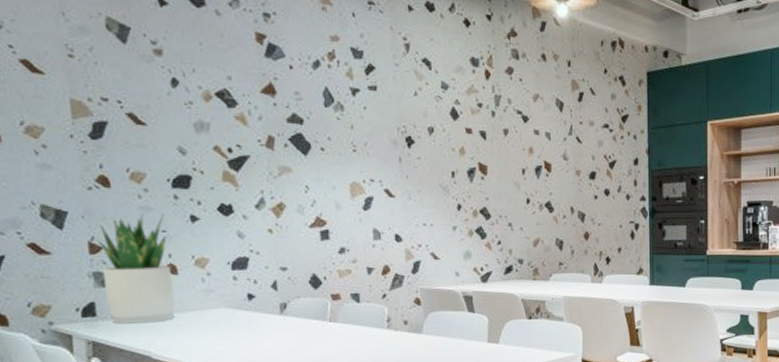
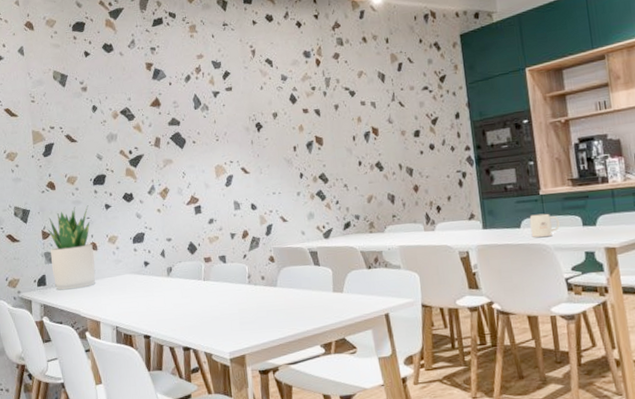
mug: none [694,274,721,298] -> present [529,213,560,238]

